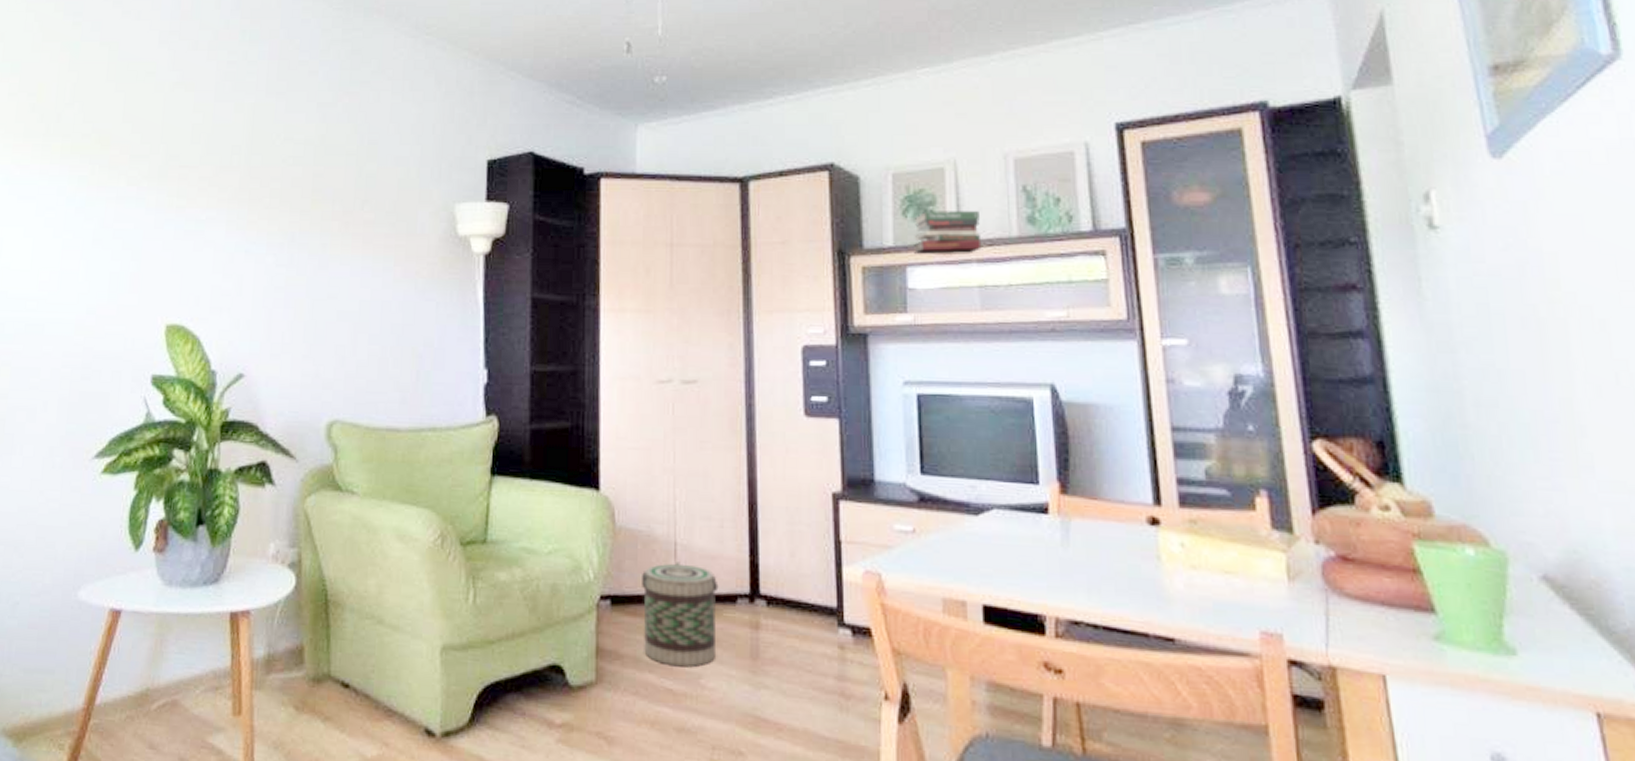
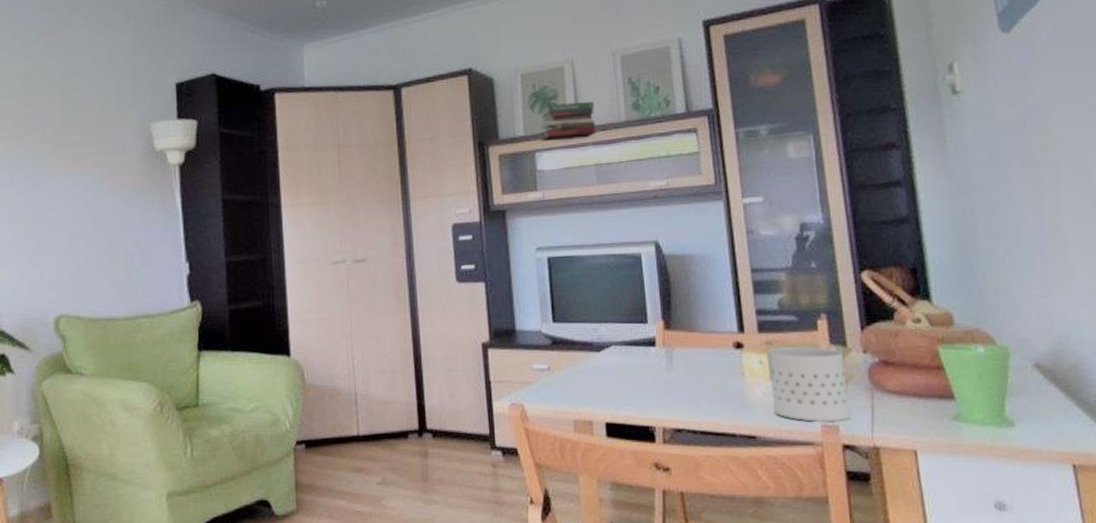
basket: present [642,562,719,667] -> none [330,409,394,493]
mug: none [1189,527,1299,629] -> present [766,346,851,422]

